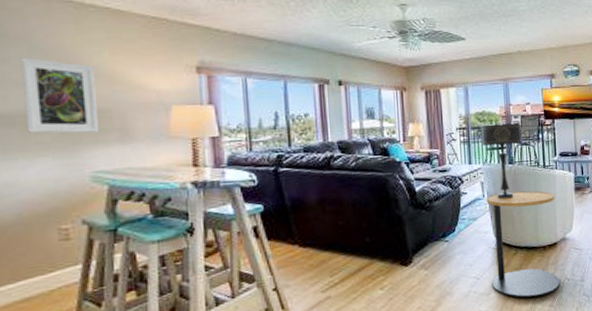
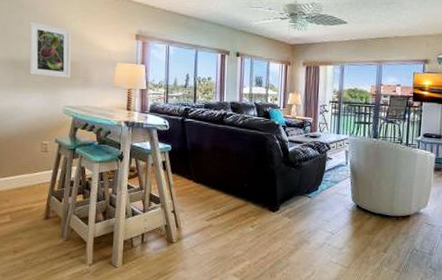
table lamp: present [480,123,522,200] -> none [350,101,389,169]
side table: present [486,190,560,298] -> none [344,163,413,261]

